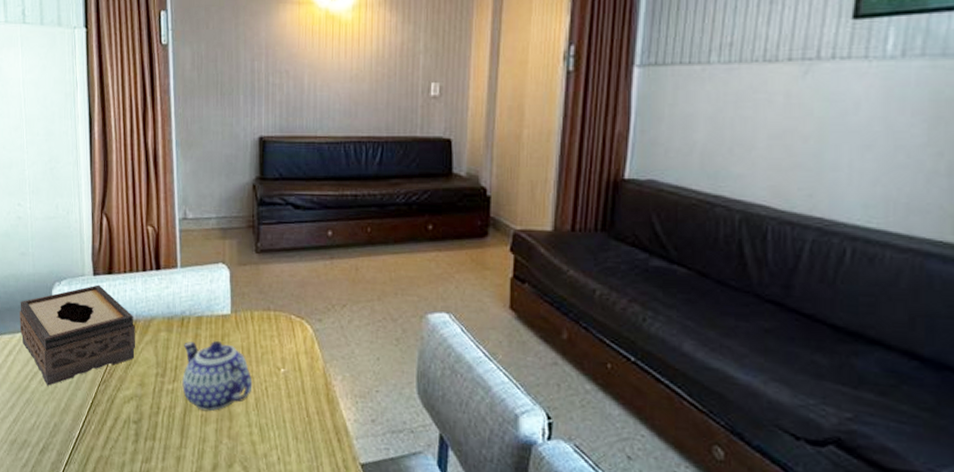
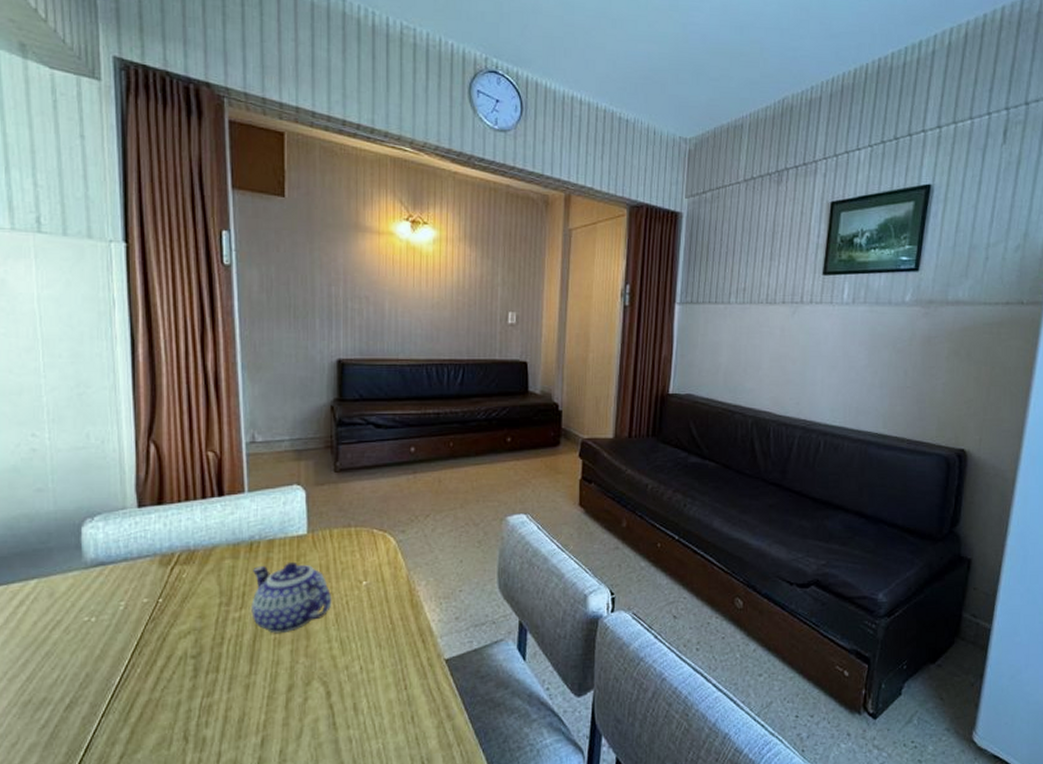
tissue box: present [19,284,136,386] -> none [34,517,194,633]

